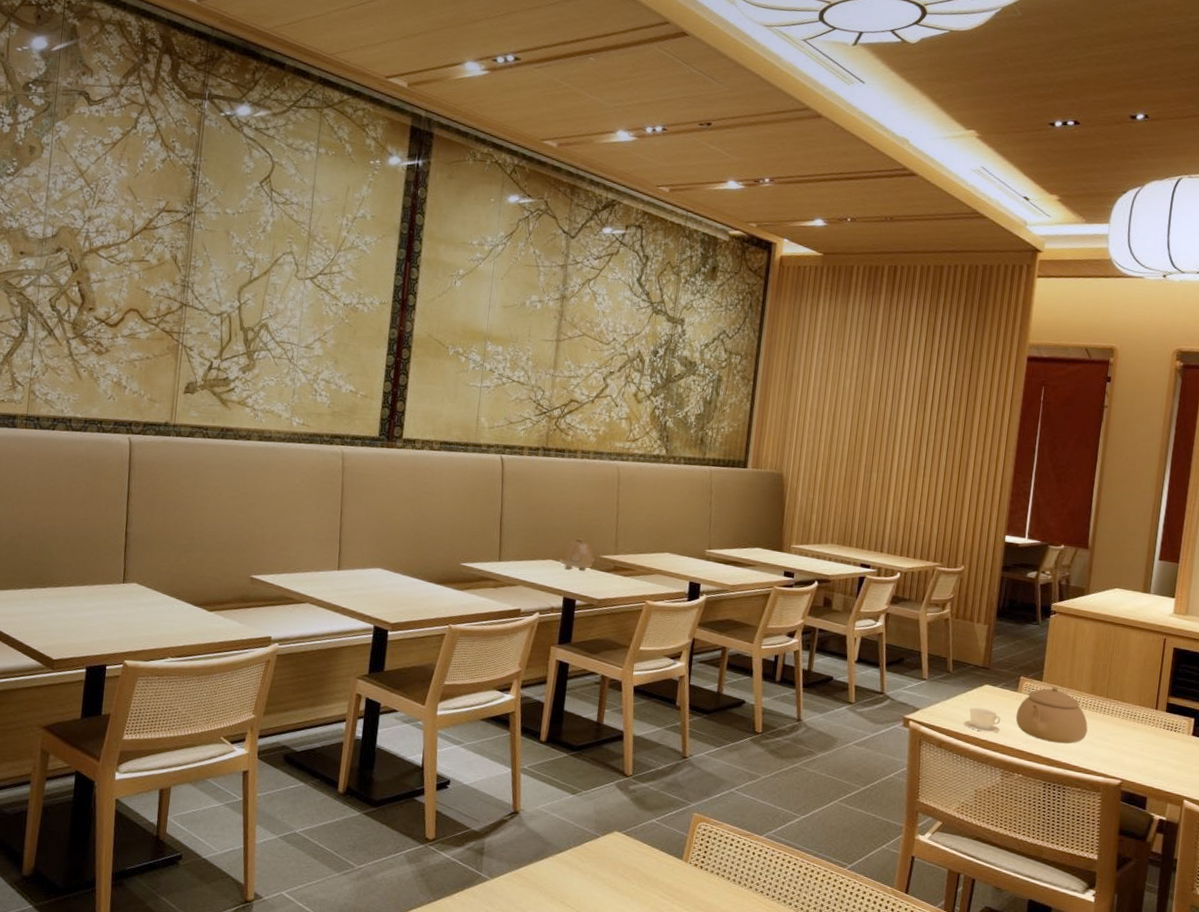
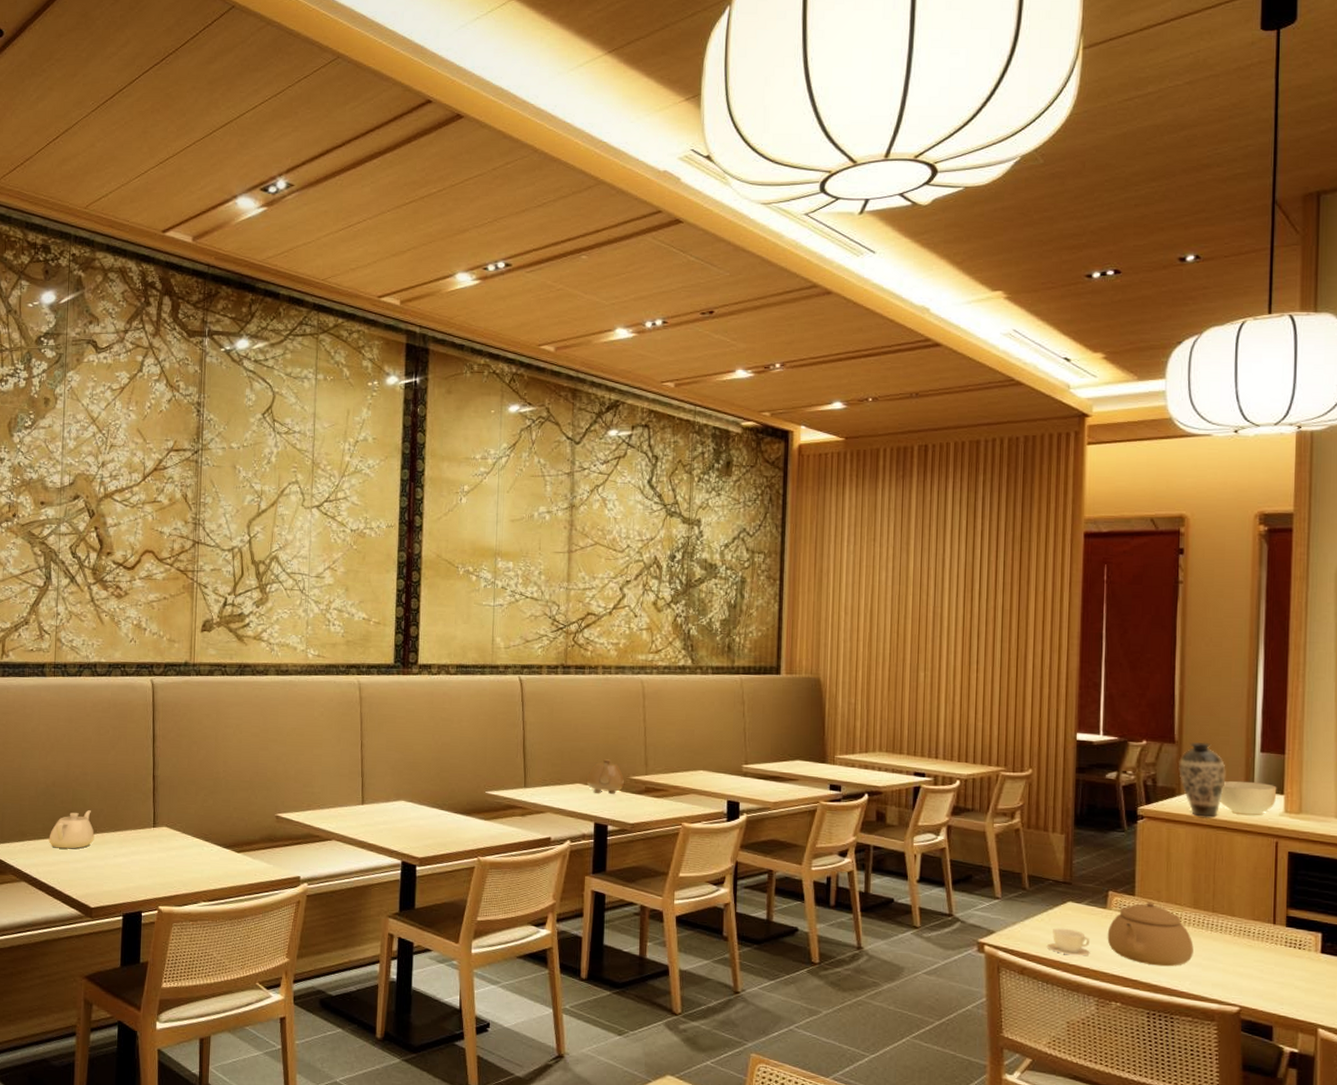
teapot: none [11,563,61,601] -> present [48,809,95,849]
decorative vase: none [1089,549,1129,617] -> present [1179,742,1226,820]
bowl: none [1121,583,1170,616] -> present [1220,780,1277,816]

